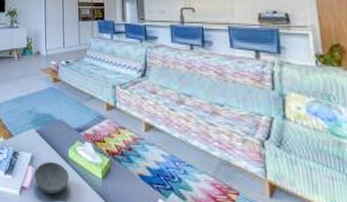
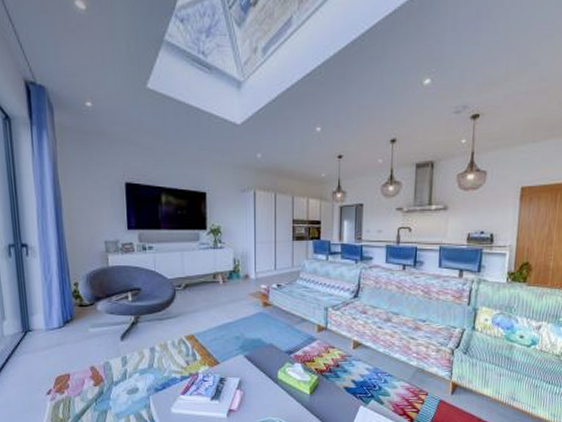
bowl: present [35,161,69,194] -> none [243,383,277,412]

